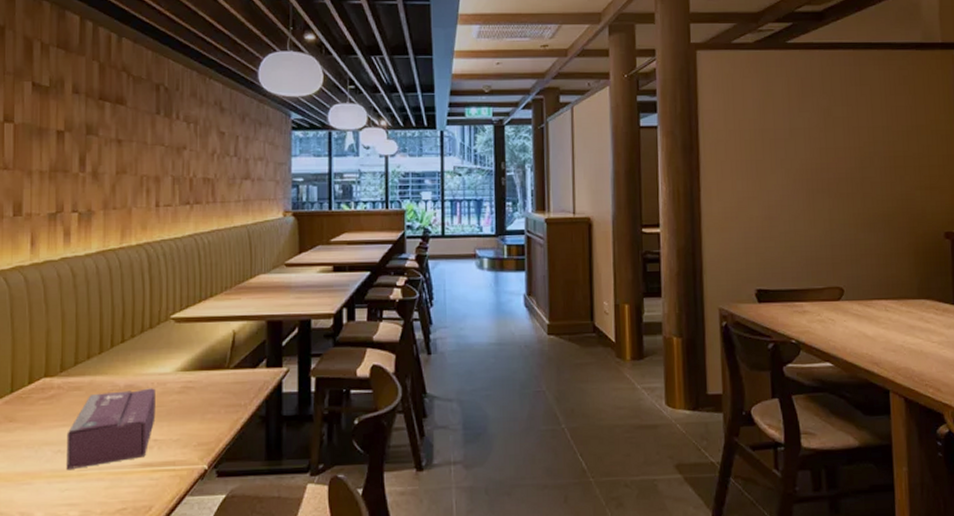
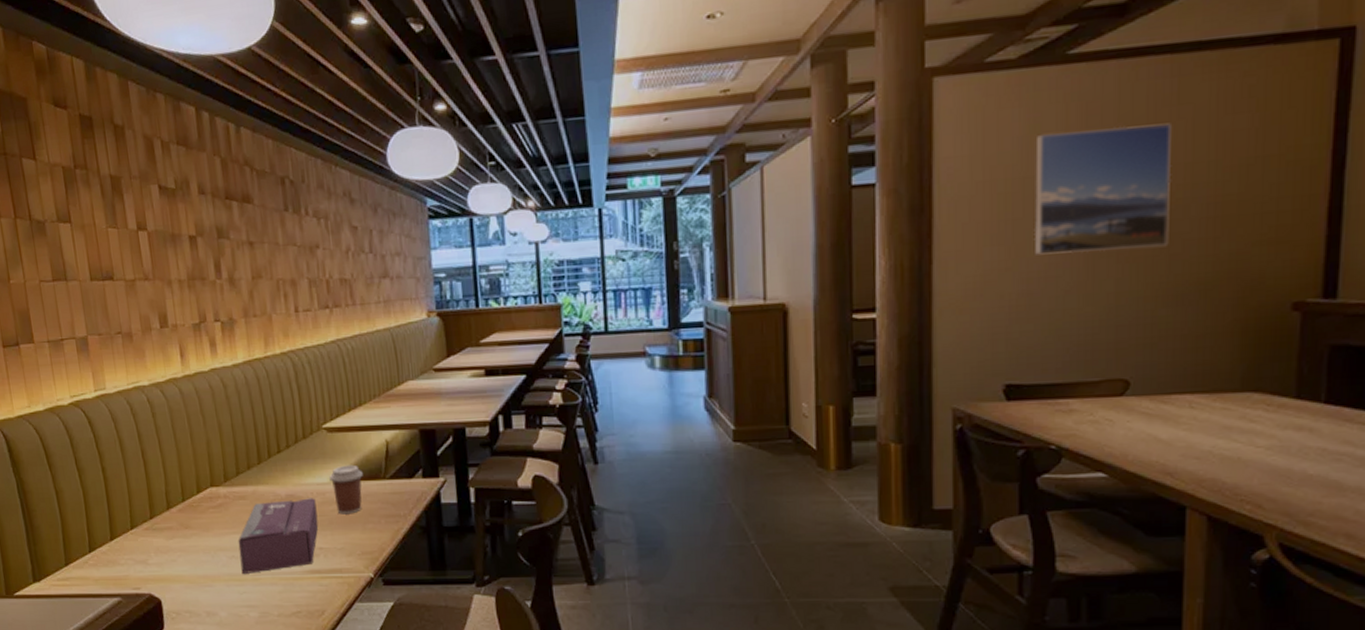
coffee cup: none [172,354,207,405] -> present [329,464,363,515]
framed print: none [769,97,862,189] -> present [1033,123,1172,255]

